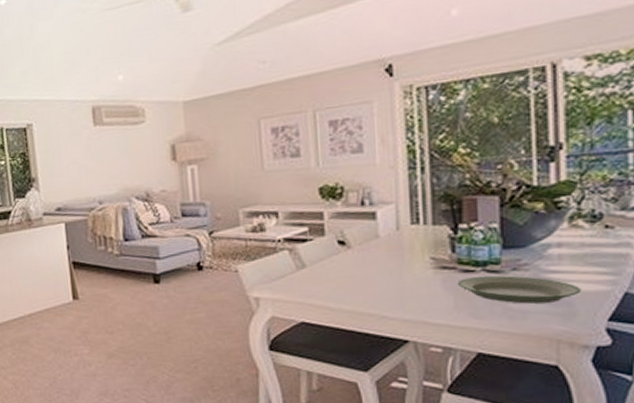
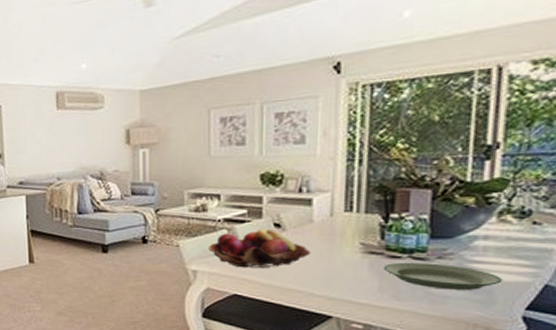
fruit basket: none [270,247,380,292] -> present [209,228,312,268]

